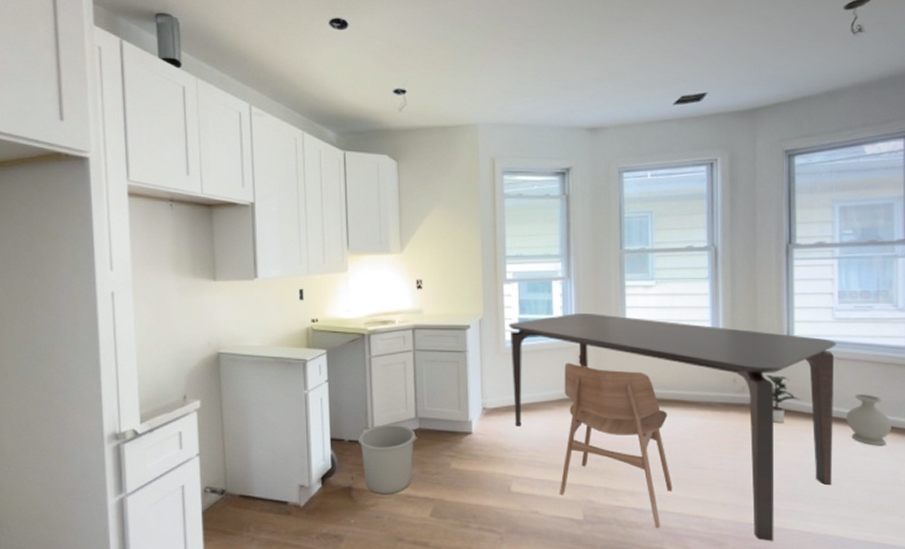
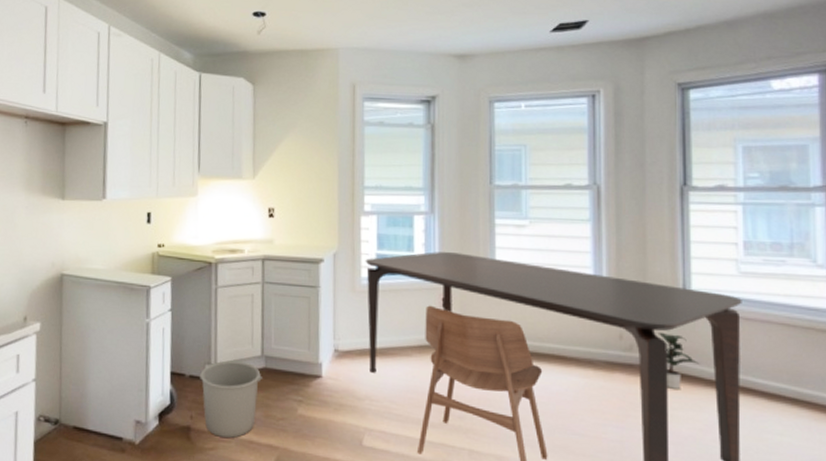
vase: present [847,394,891,446] -> none [757,361,813,425]

